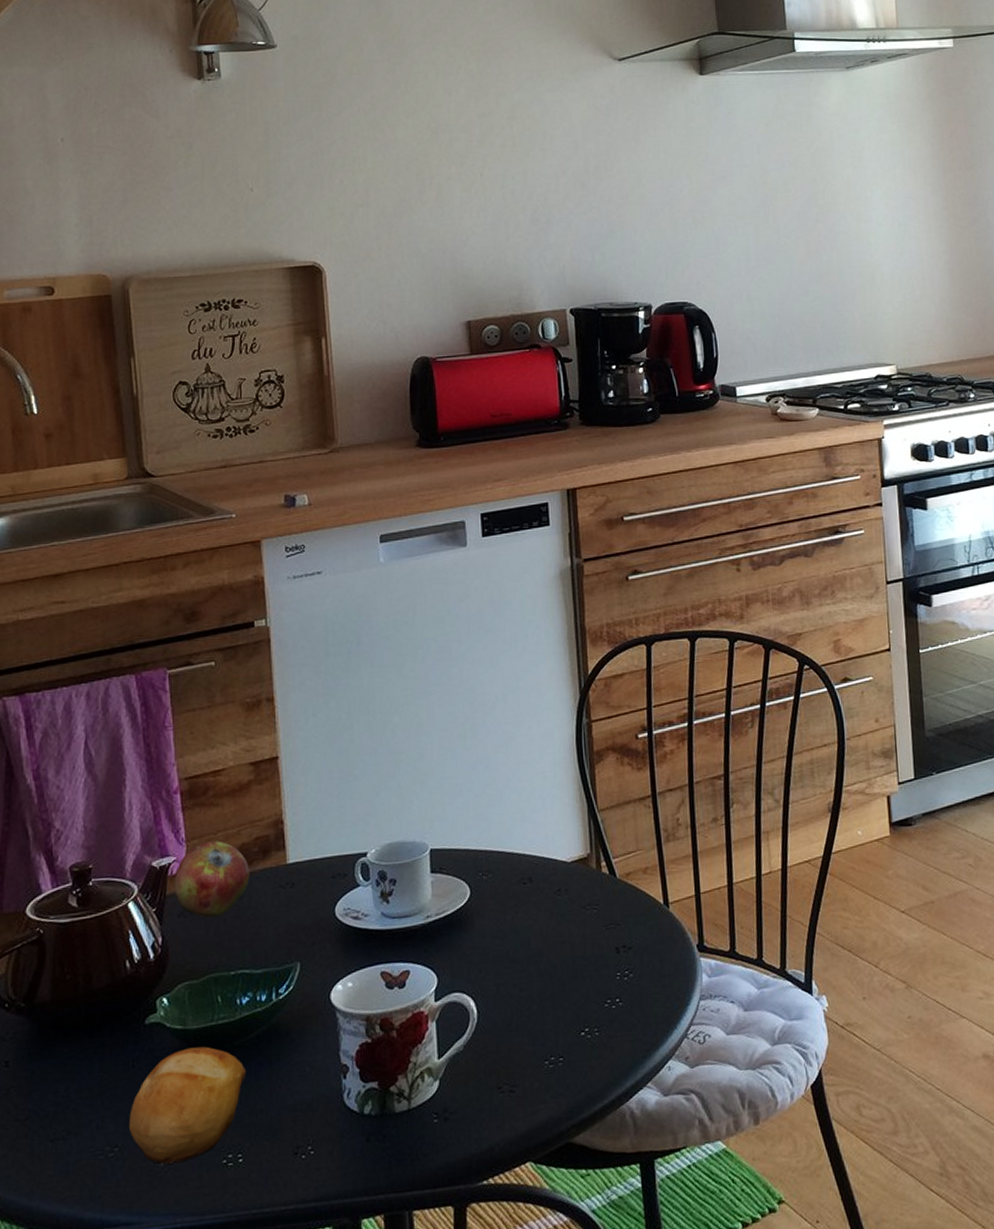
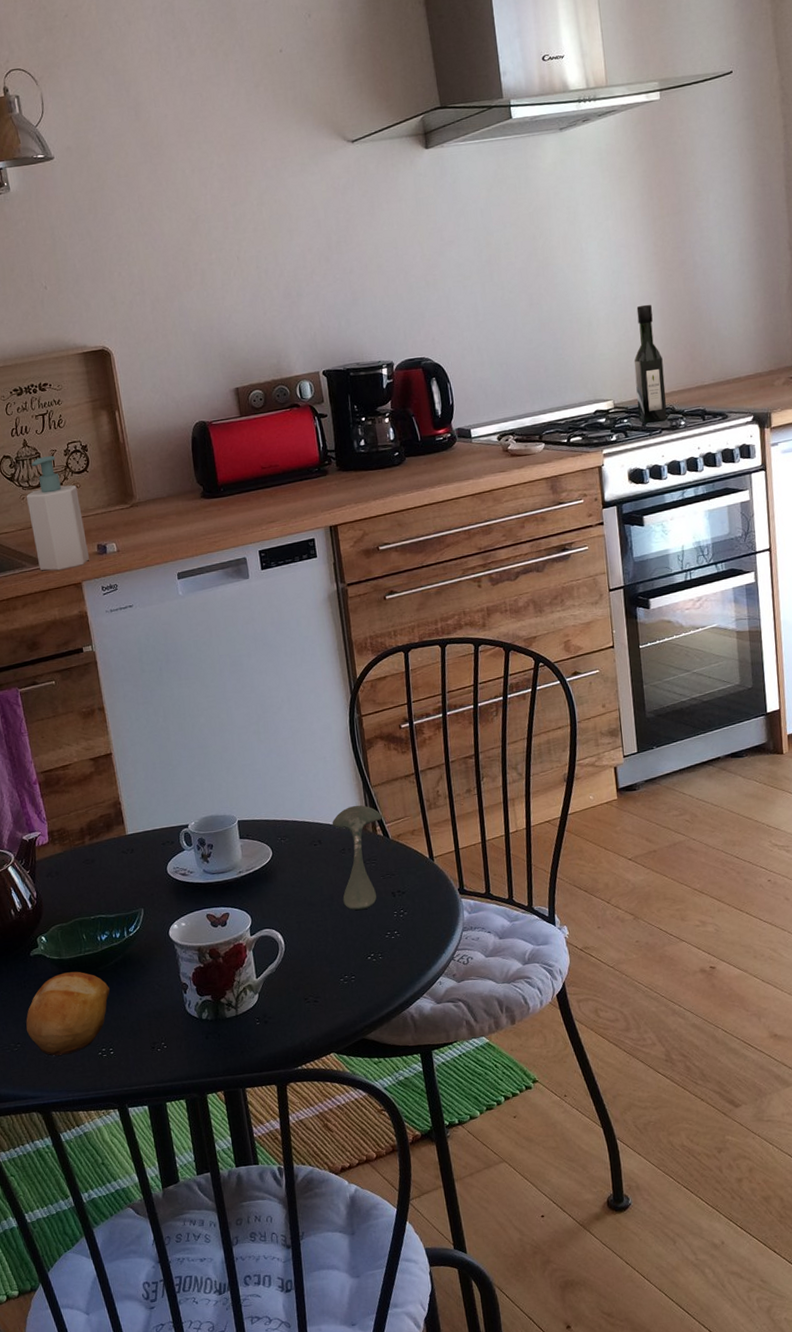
fruit: present [174,841,250,918] -> none [41,819,99,877]
soap bottle: none [202,385,274,526] -> present [26,456,90,572]
spoon: none [547,833,610,971] -> present [332,805,383,911]
bottle: none [920,262,955,394] -> present [634,304,667,424]

